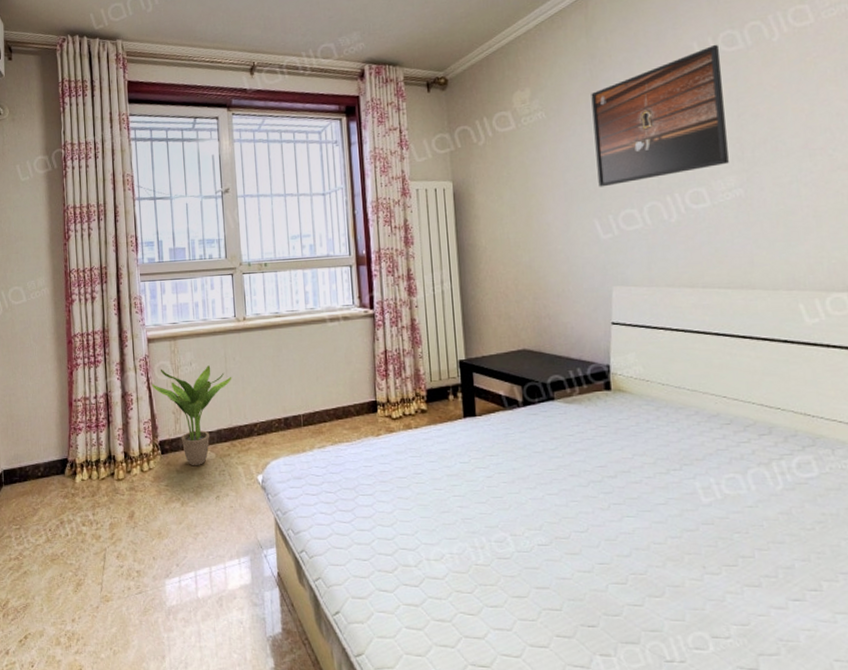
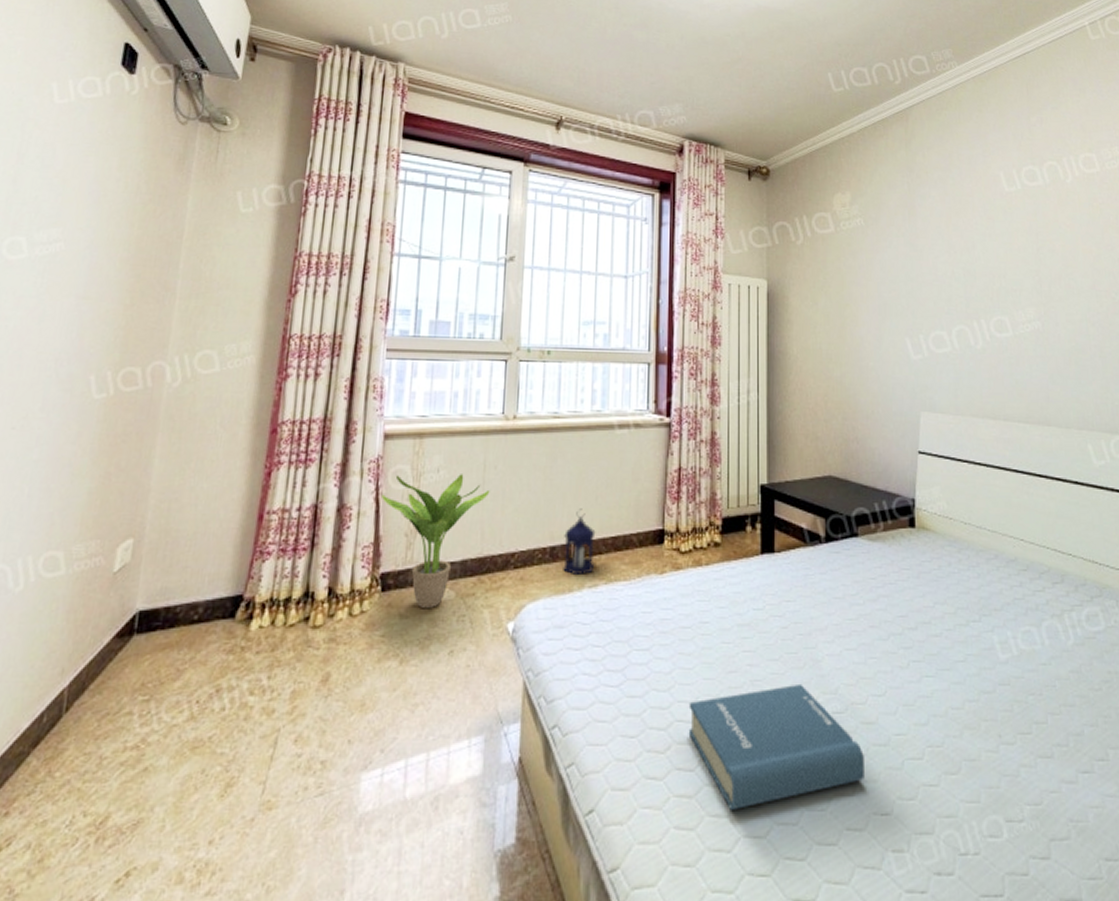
lantern: none [294,387,321,440] -> present [563,508,596,576]
hardback book: none [409,521,571,618] -> present [688,683,864,811]
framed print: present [591,45,729,187] -> none [908,178,1029,305]

